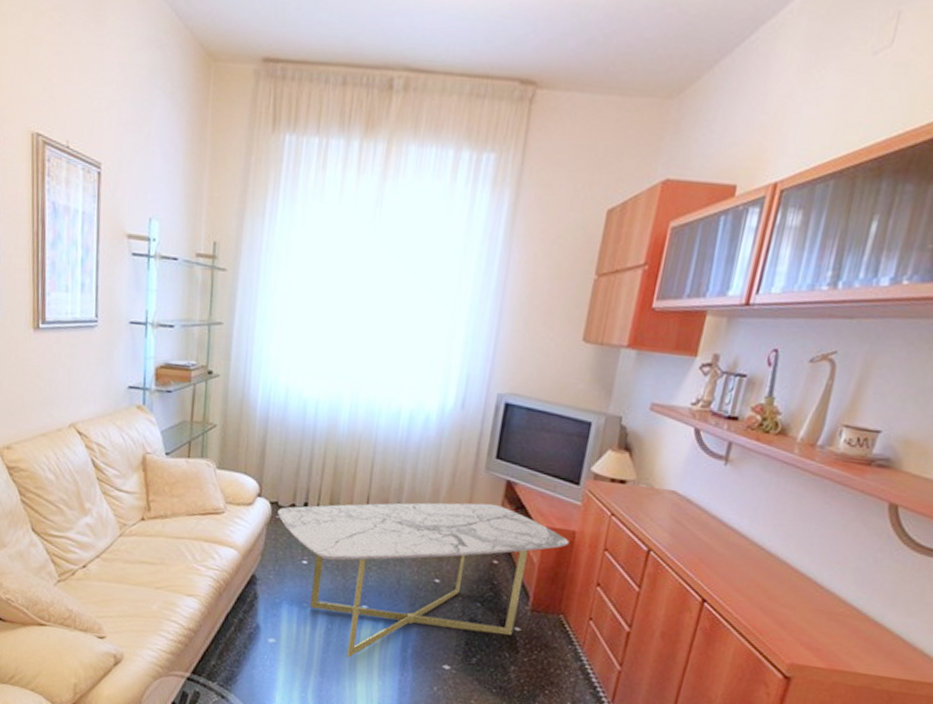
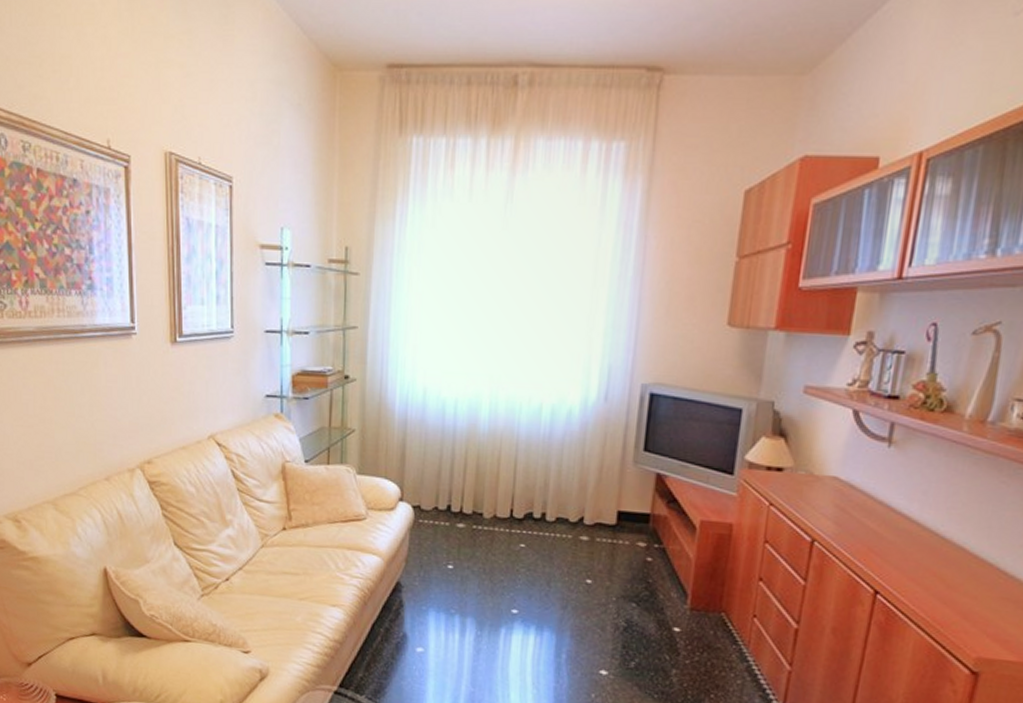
coffee table: present [277,502,569,658] -> none [420,498,727,666]

